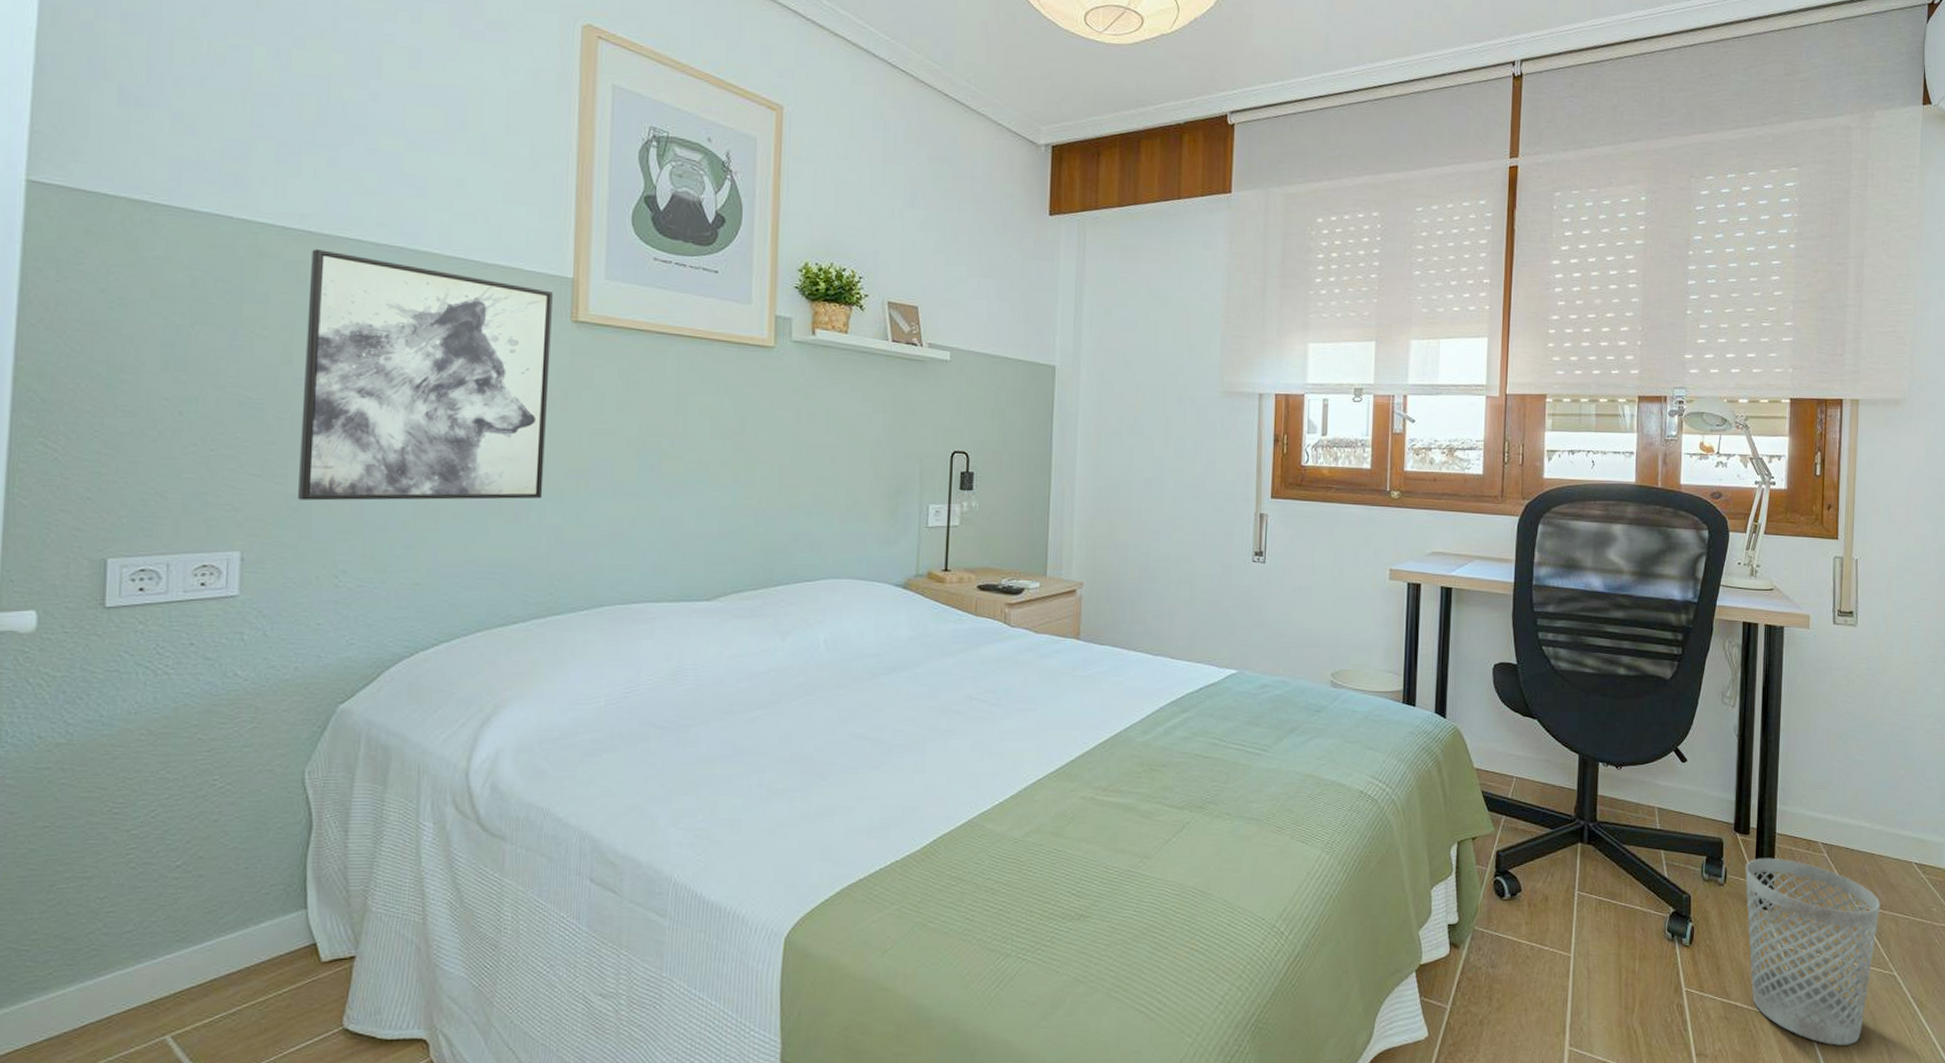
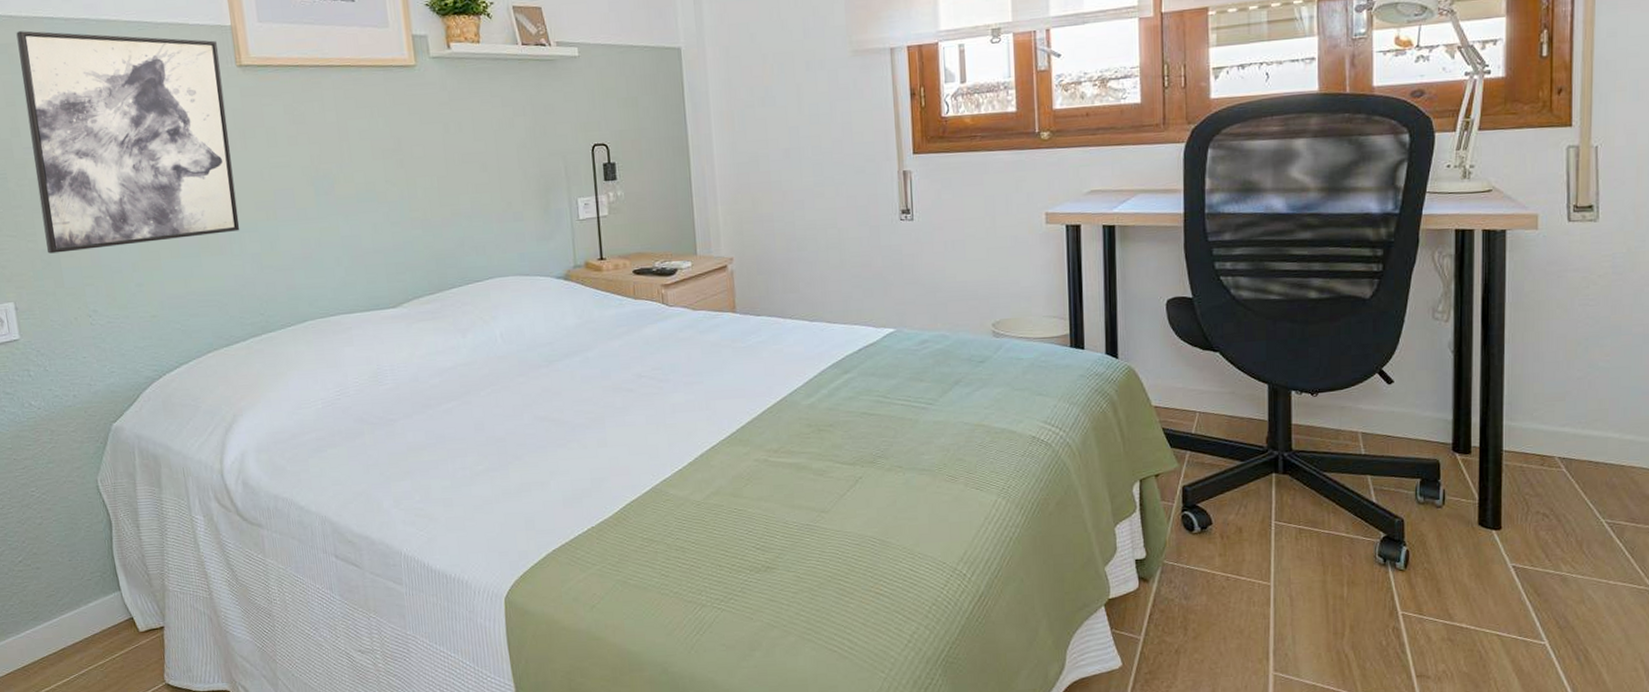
wastebasket: present [1744,858,1880,1046] -> none [1466,476,1633,664]

